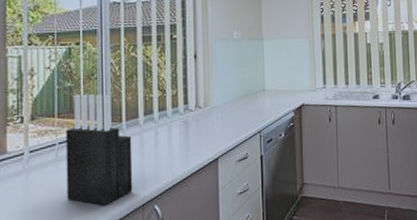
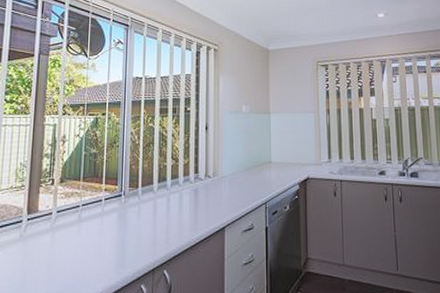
knife block: present [65,94,133,206] -> none [86,160,146,268]

